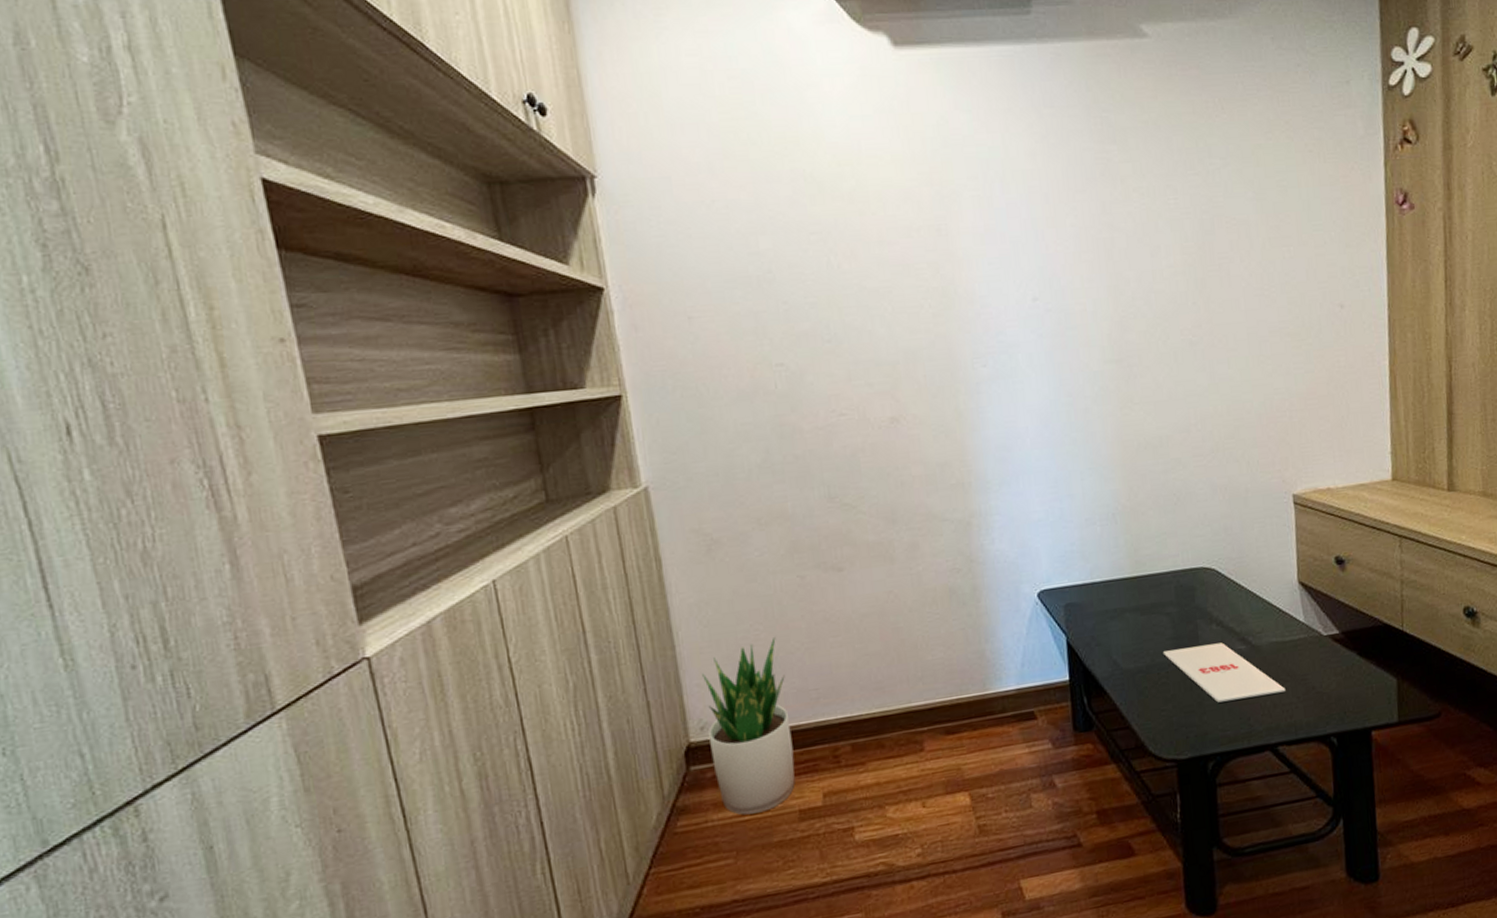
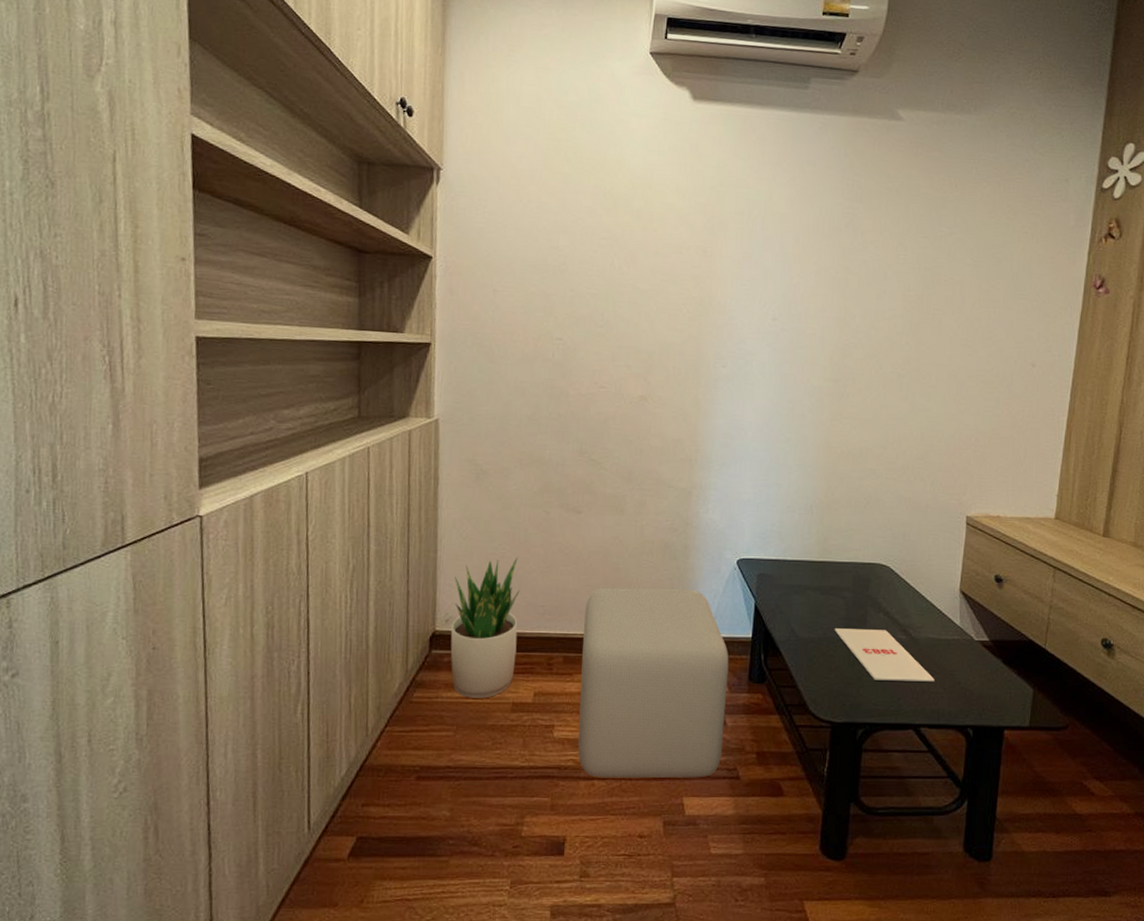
pouf: none [867,637,1057,878] -> present [578,587,729,779]

